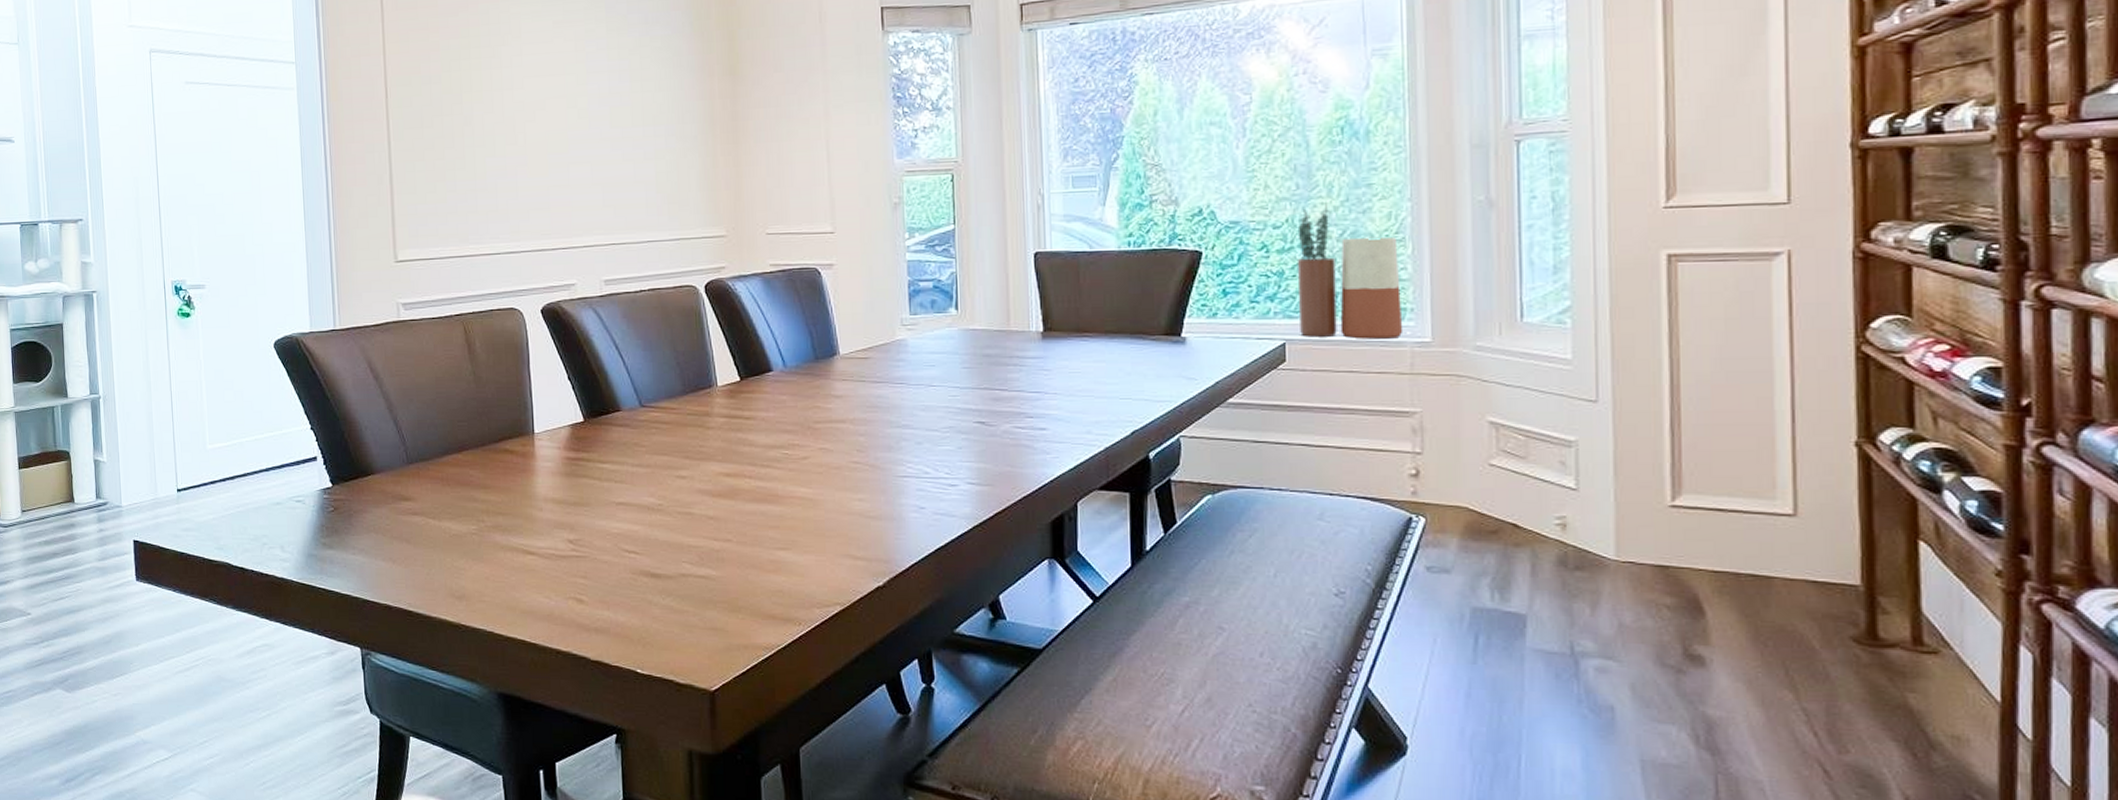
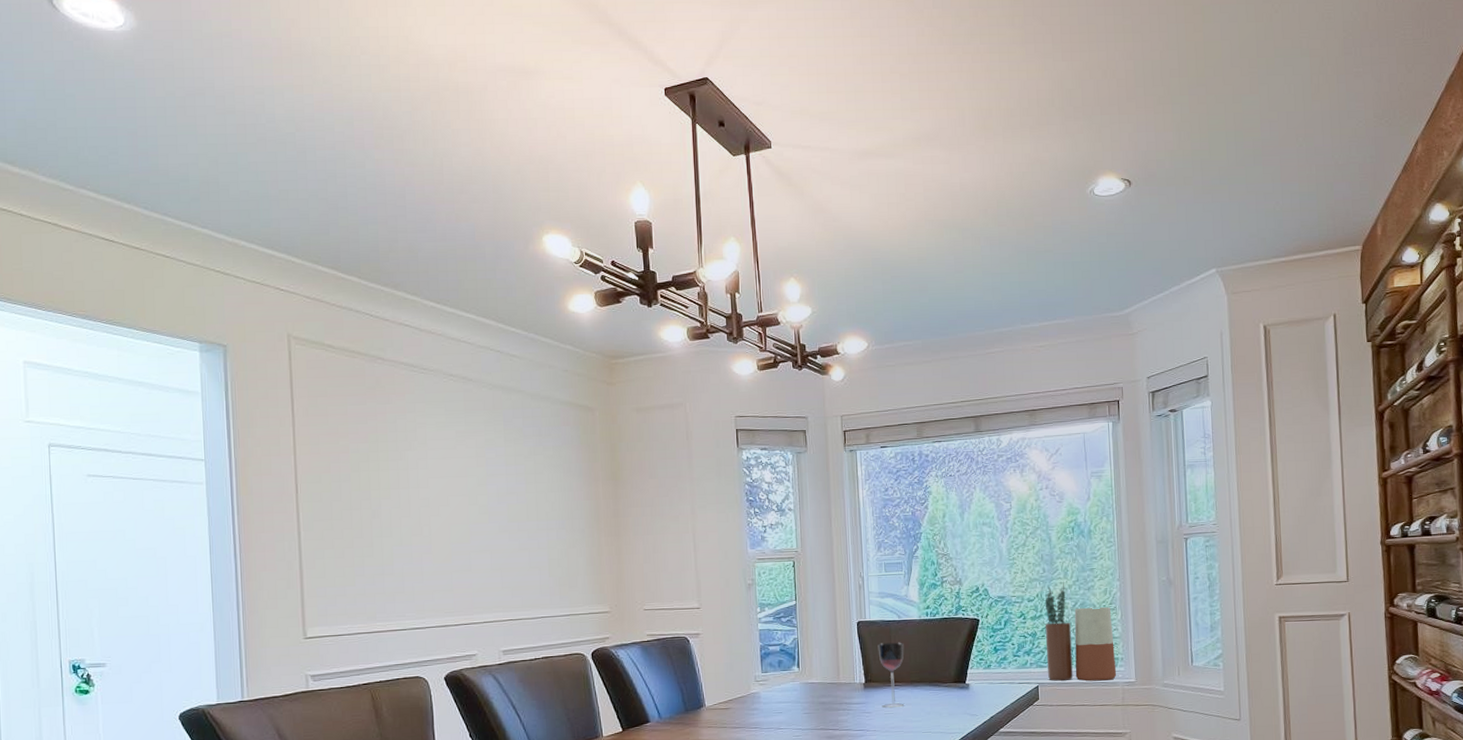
wineglass: none [1061,280,1098,366] -> present [878,642,906,708]

